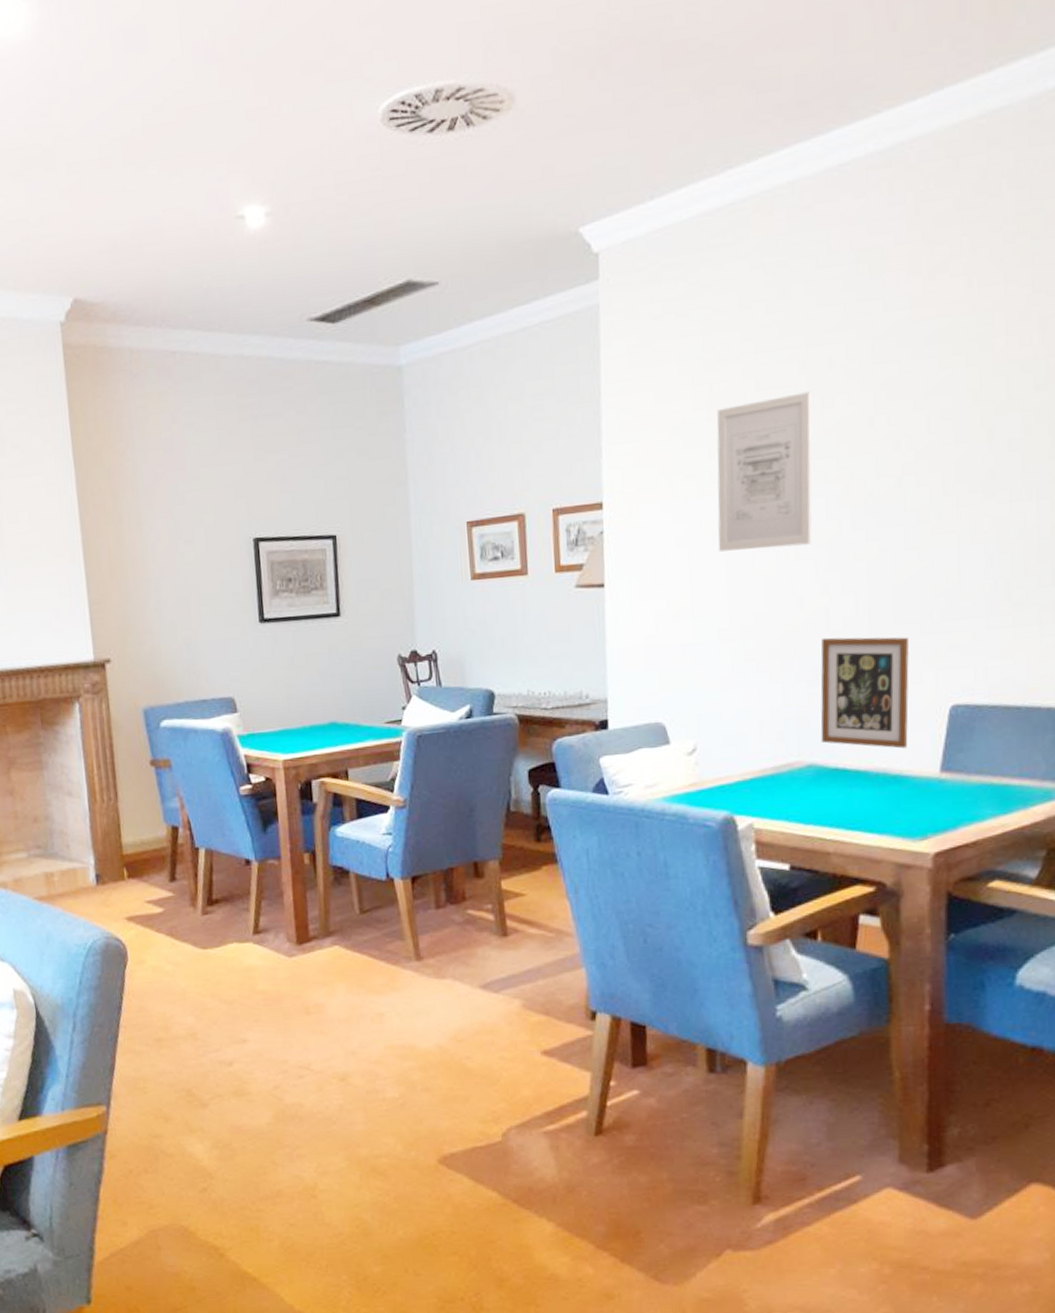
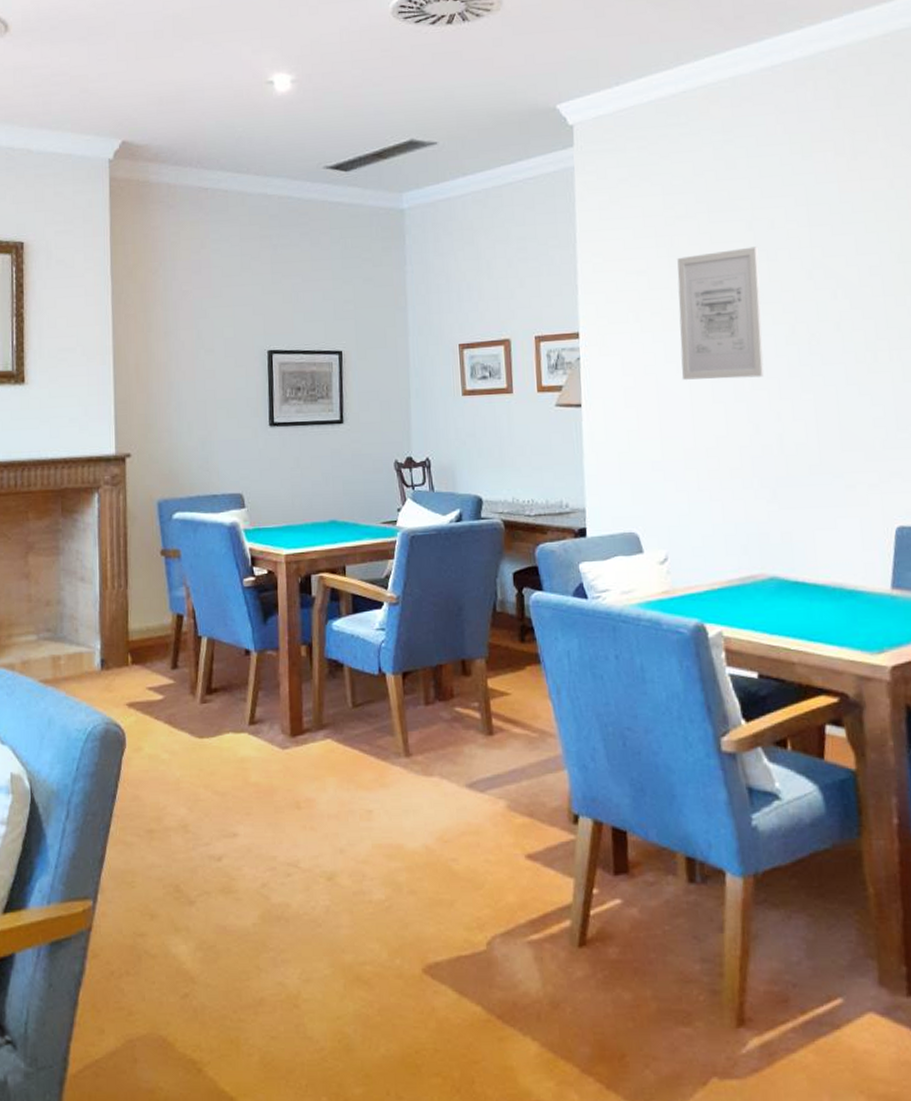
picture frame: present [820,637,909,749] -> none [777,460,860,566]

